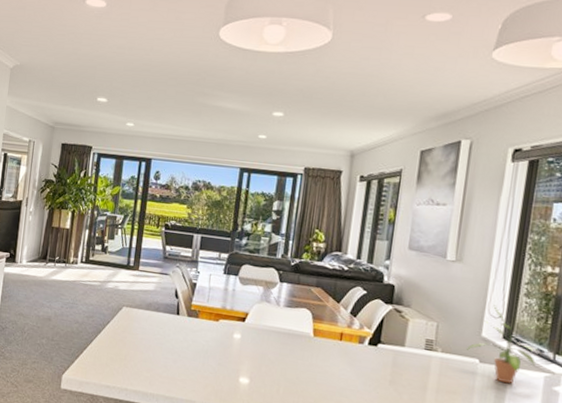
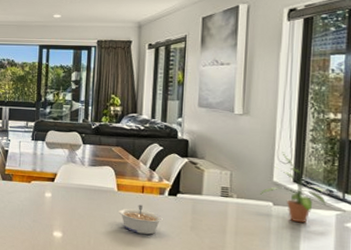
legume: none [313,353,360,387] -> present [118,204,163,235]

